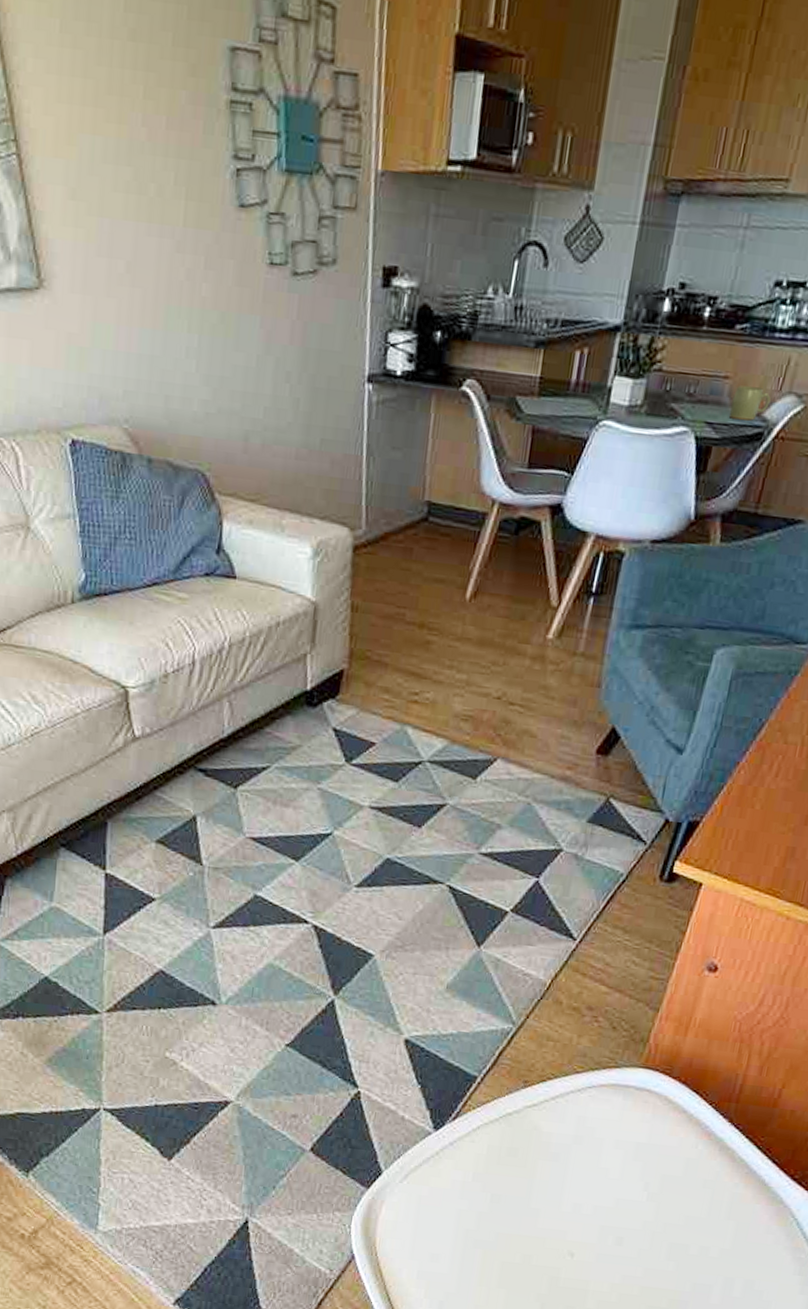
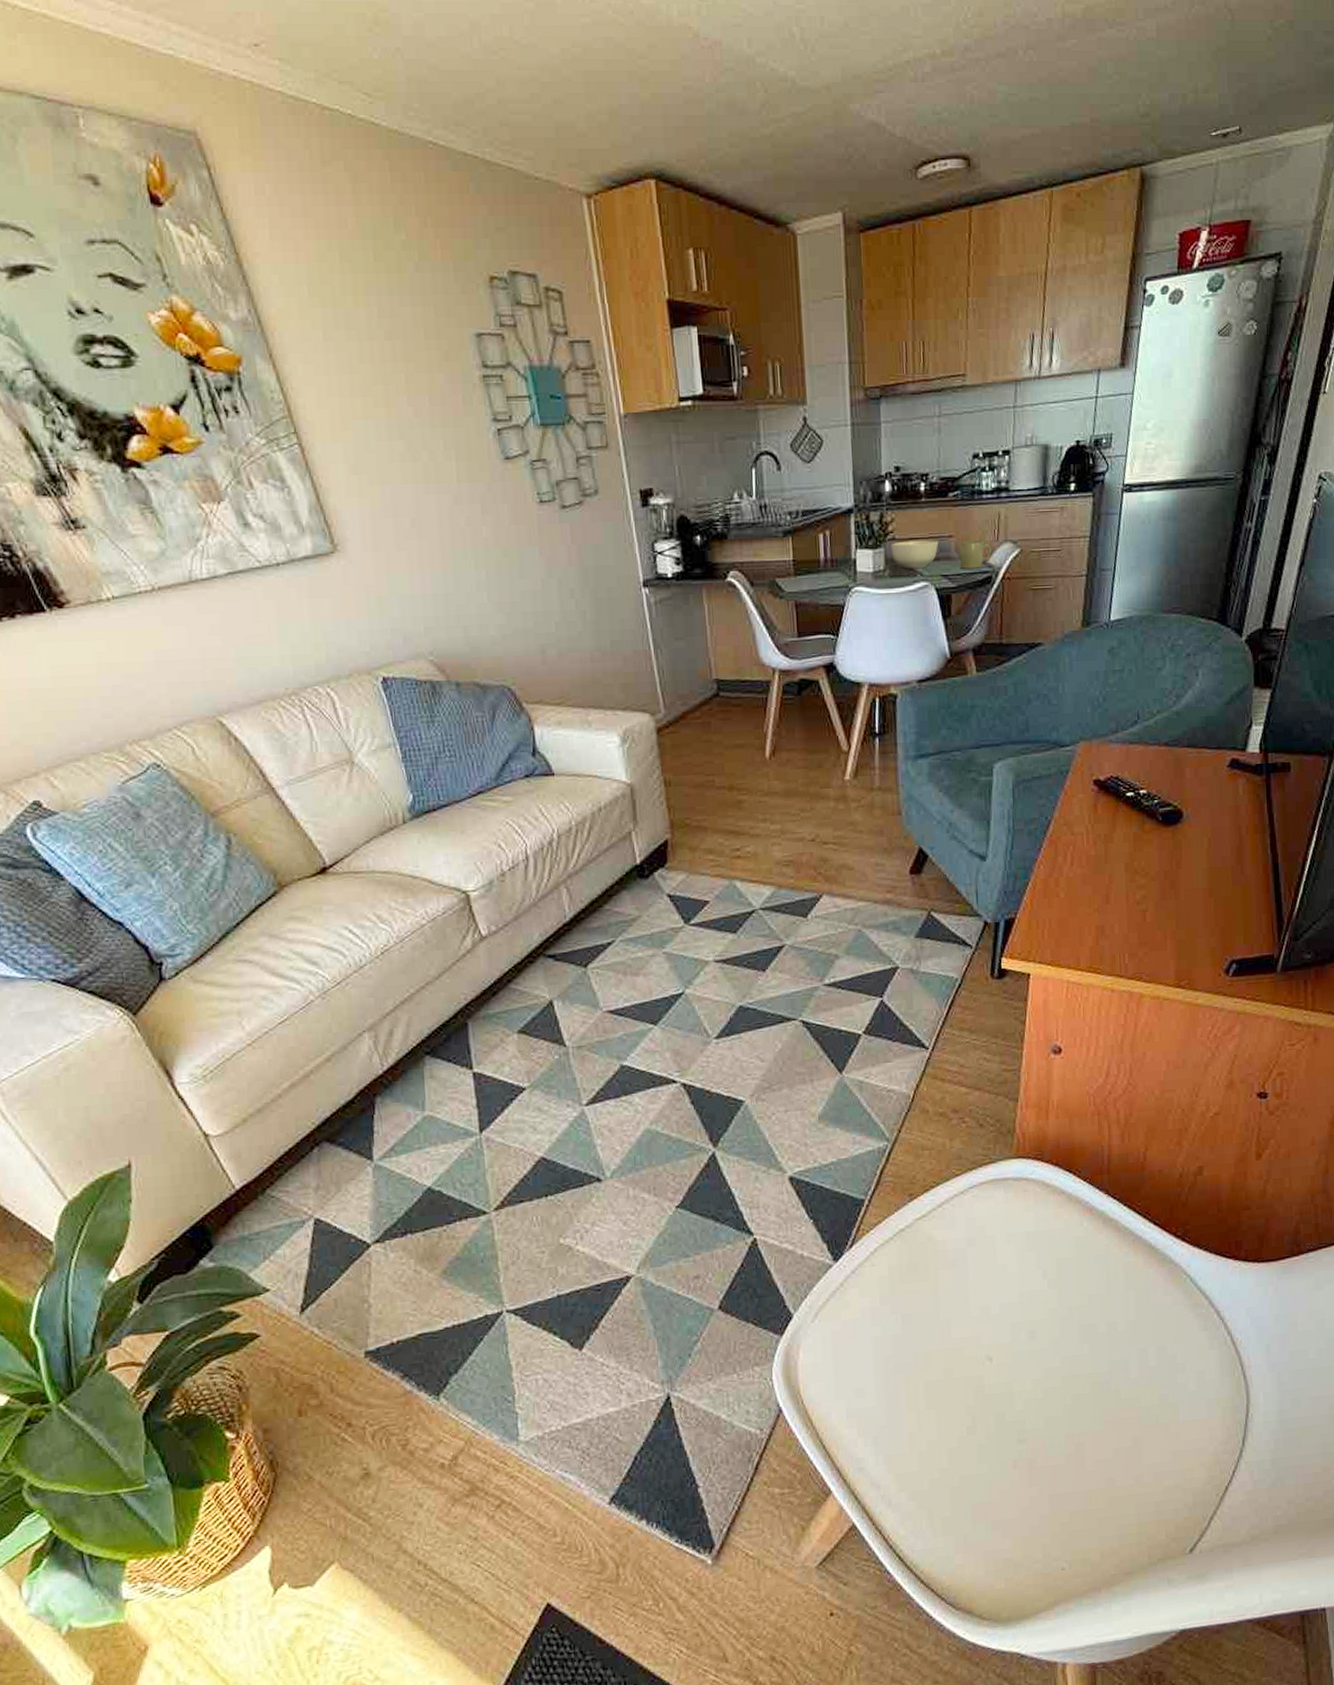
bowl: none [653,374,712,412] -> present [890,540,939,570]

